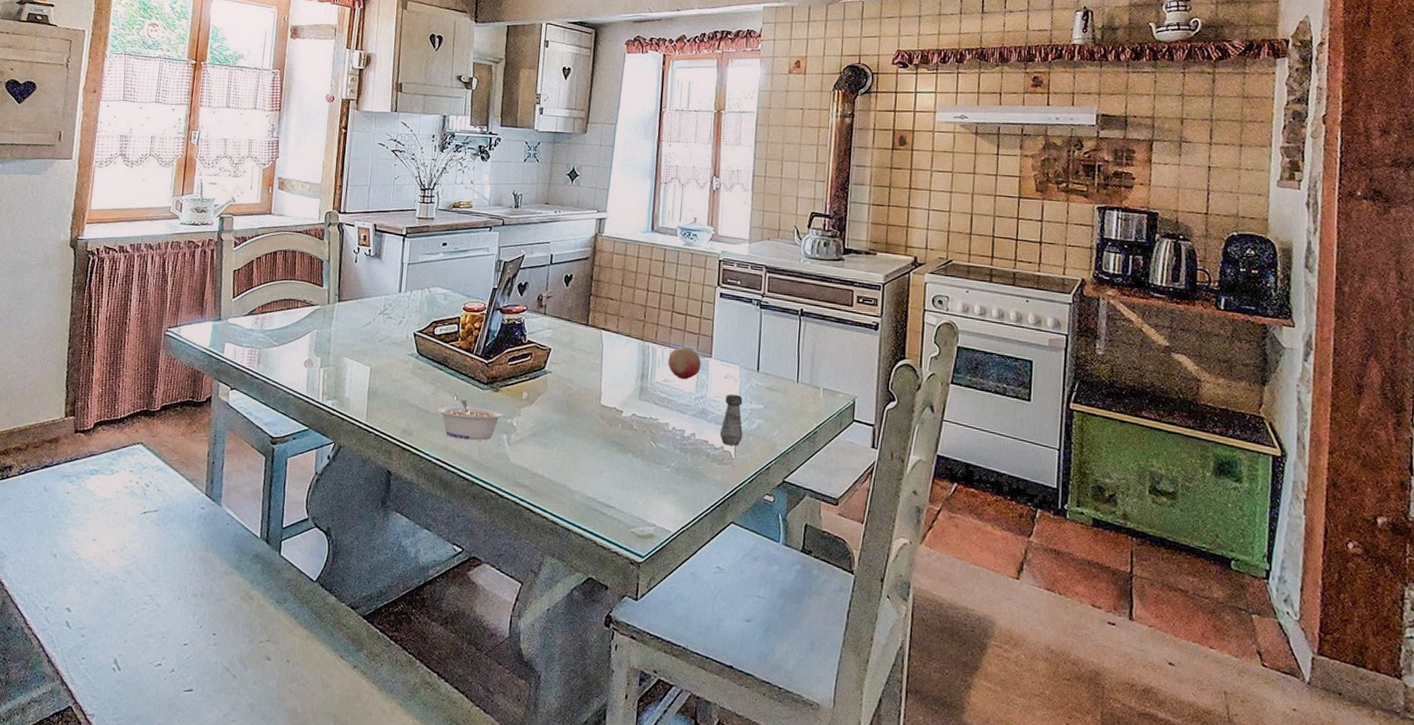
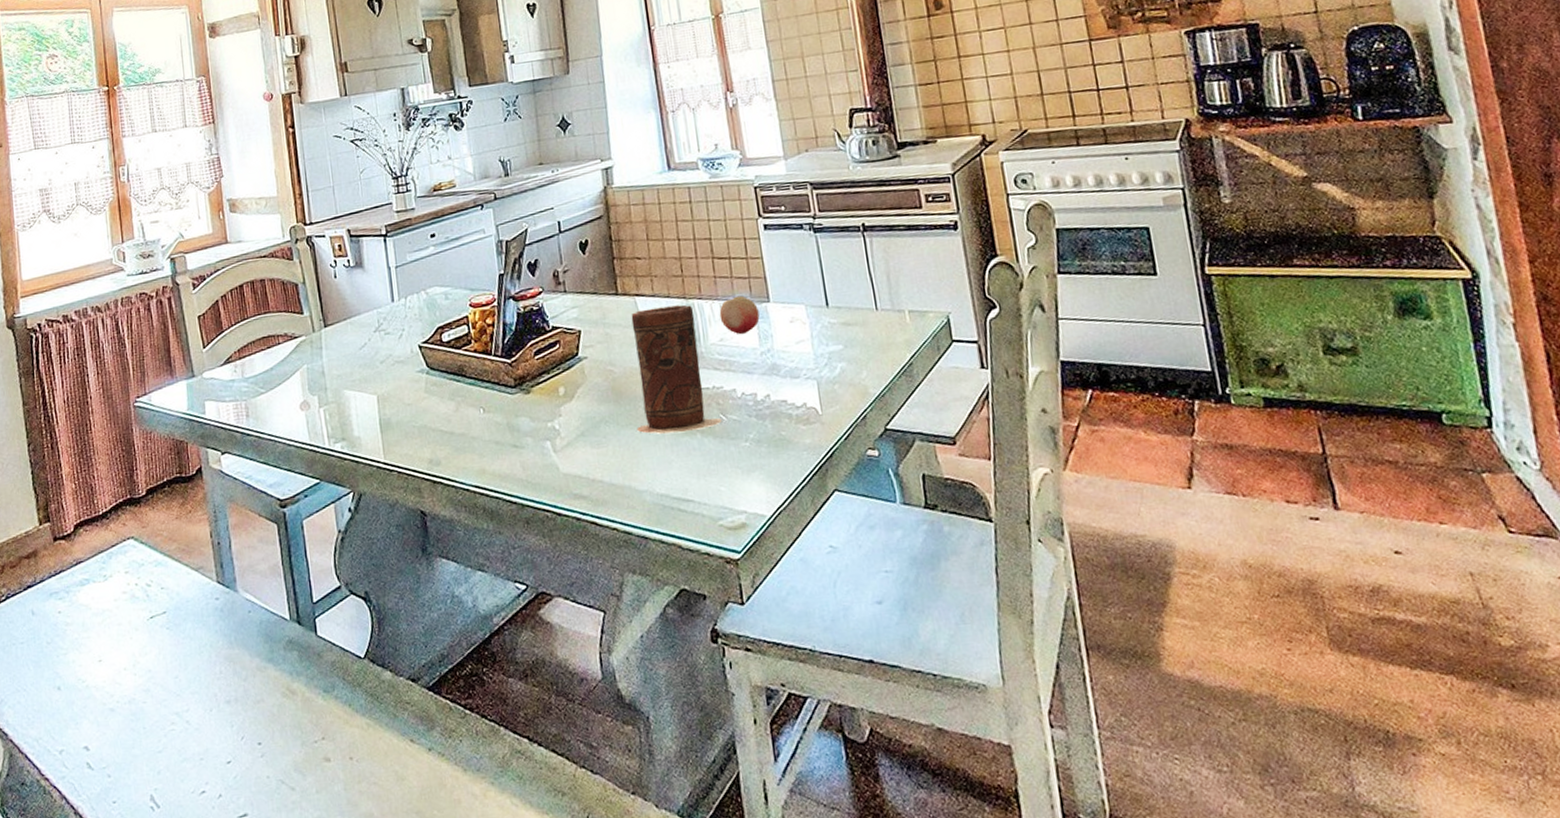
legume: present [438,400,504,441] -> none [465,411,542,458]
vase: none [580,342,652,451] -> present [631,304,722,434]
salt shaker: present [719,394,743,446] -> none [796,339,827,401]

